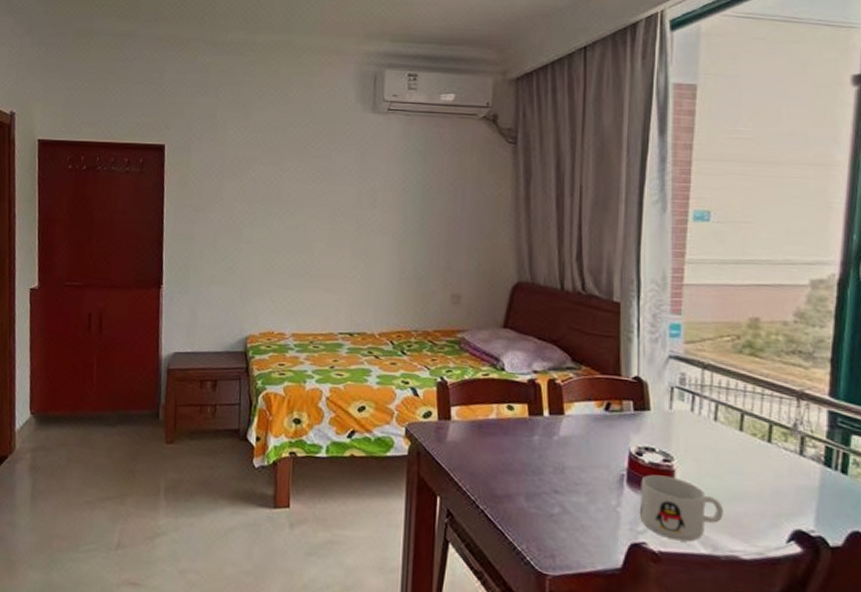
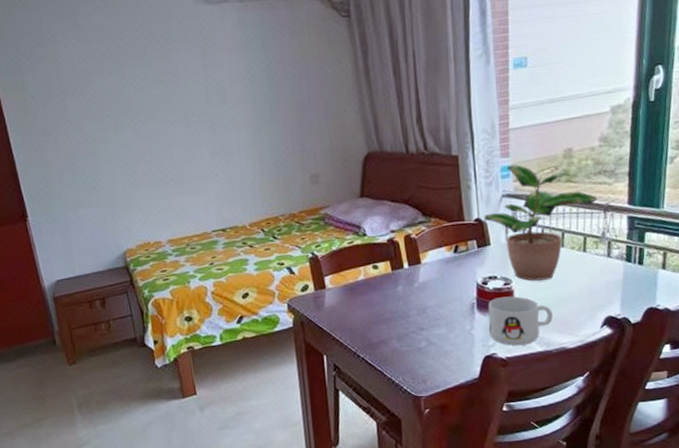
potted plant: none [645,324,790,466] -> present [484,164,598,281]

